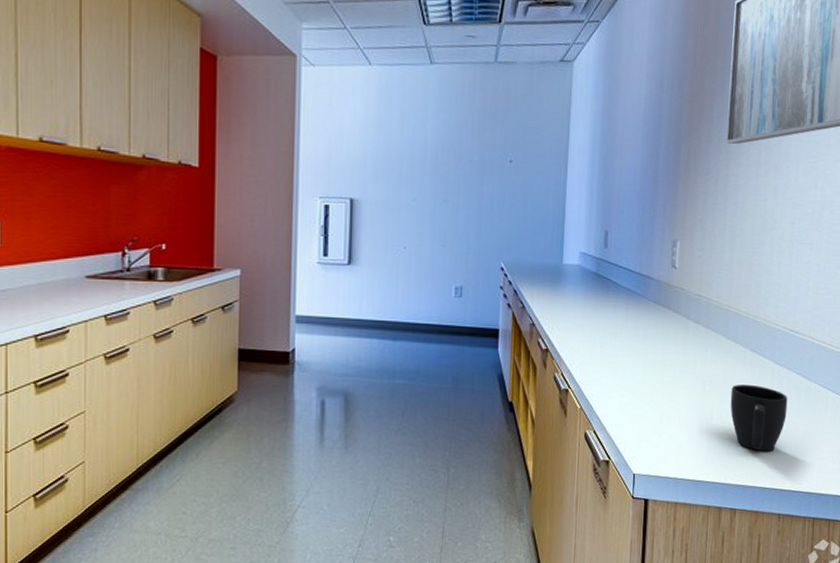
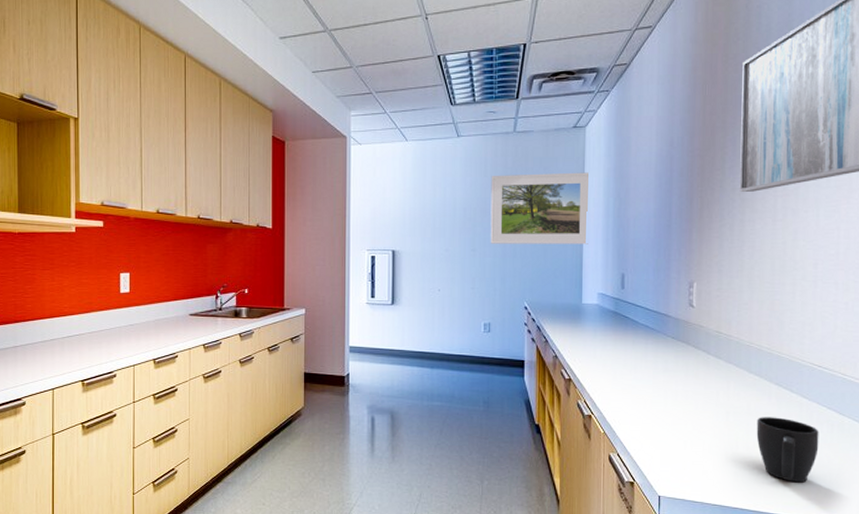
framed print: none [464,112,575,197] -> present [490,172,588,244]

